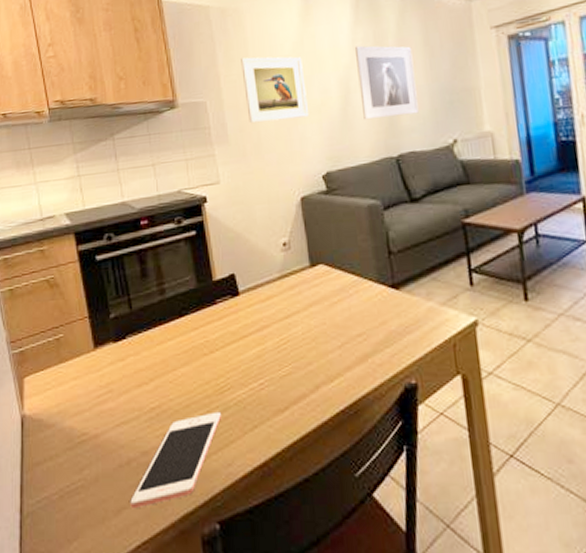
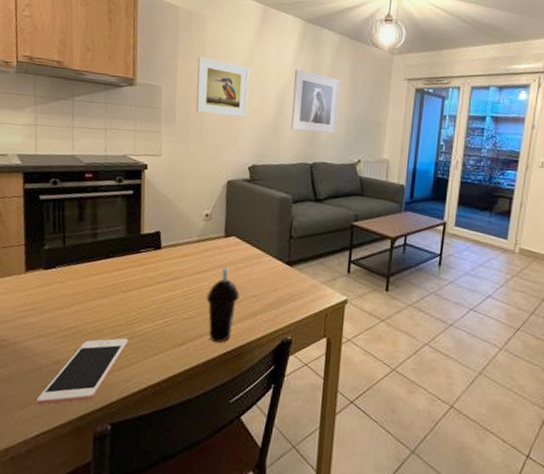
cup: none [302,305,342,402] -> present [206,268,240,343]

